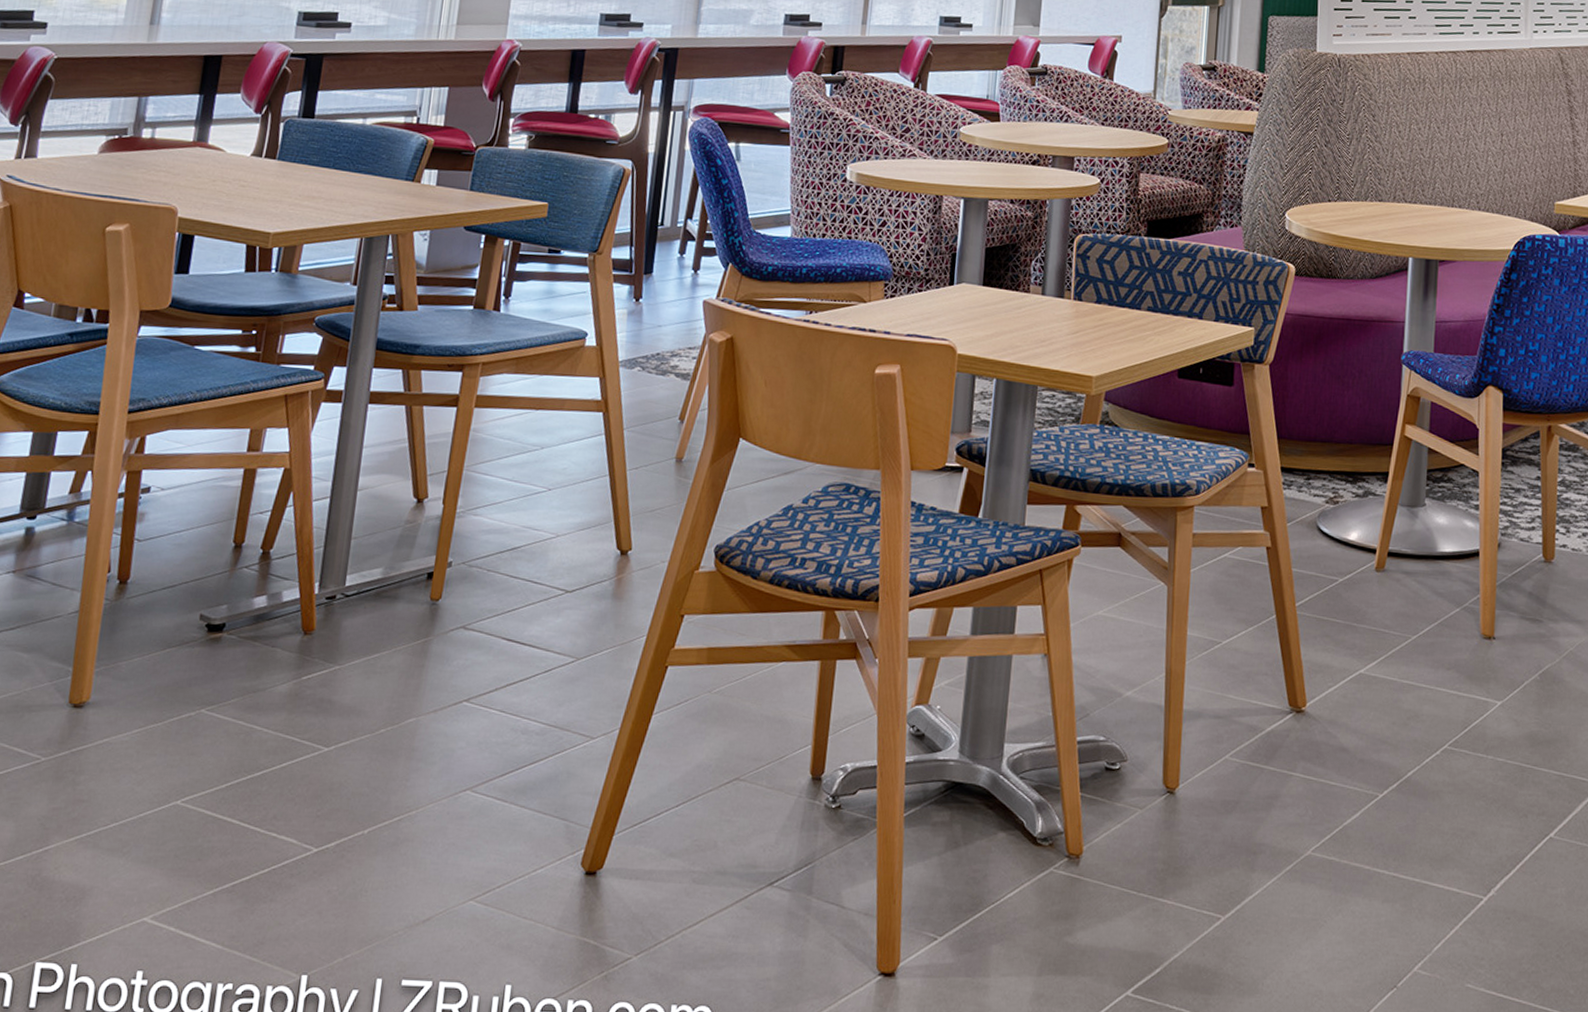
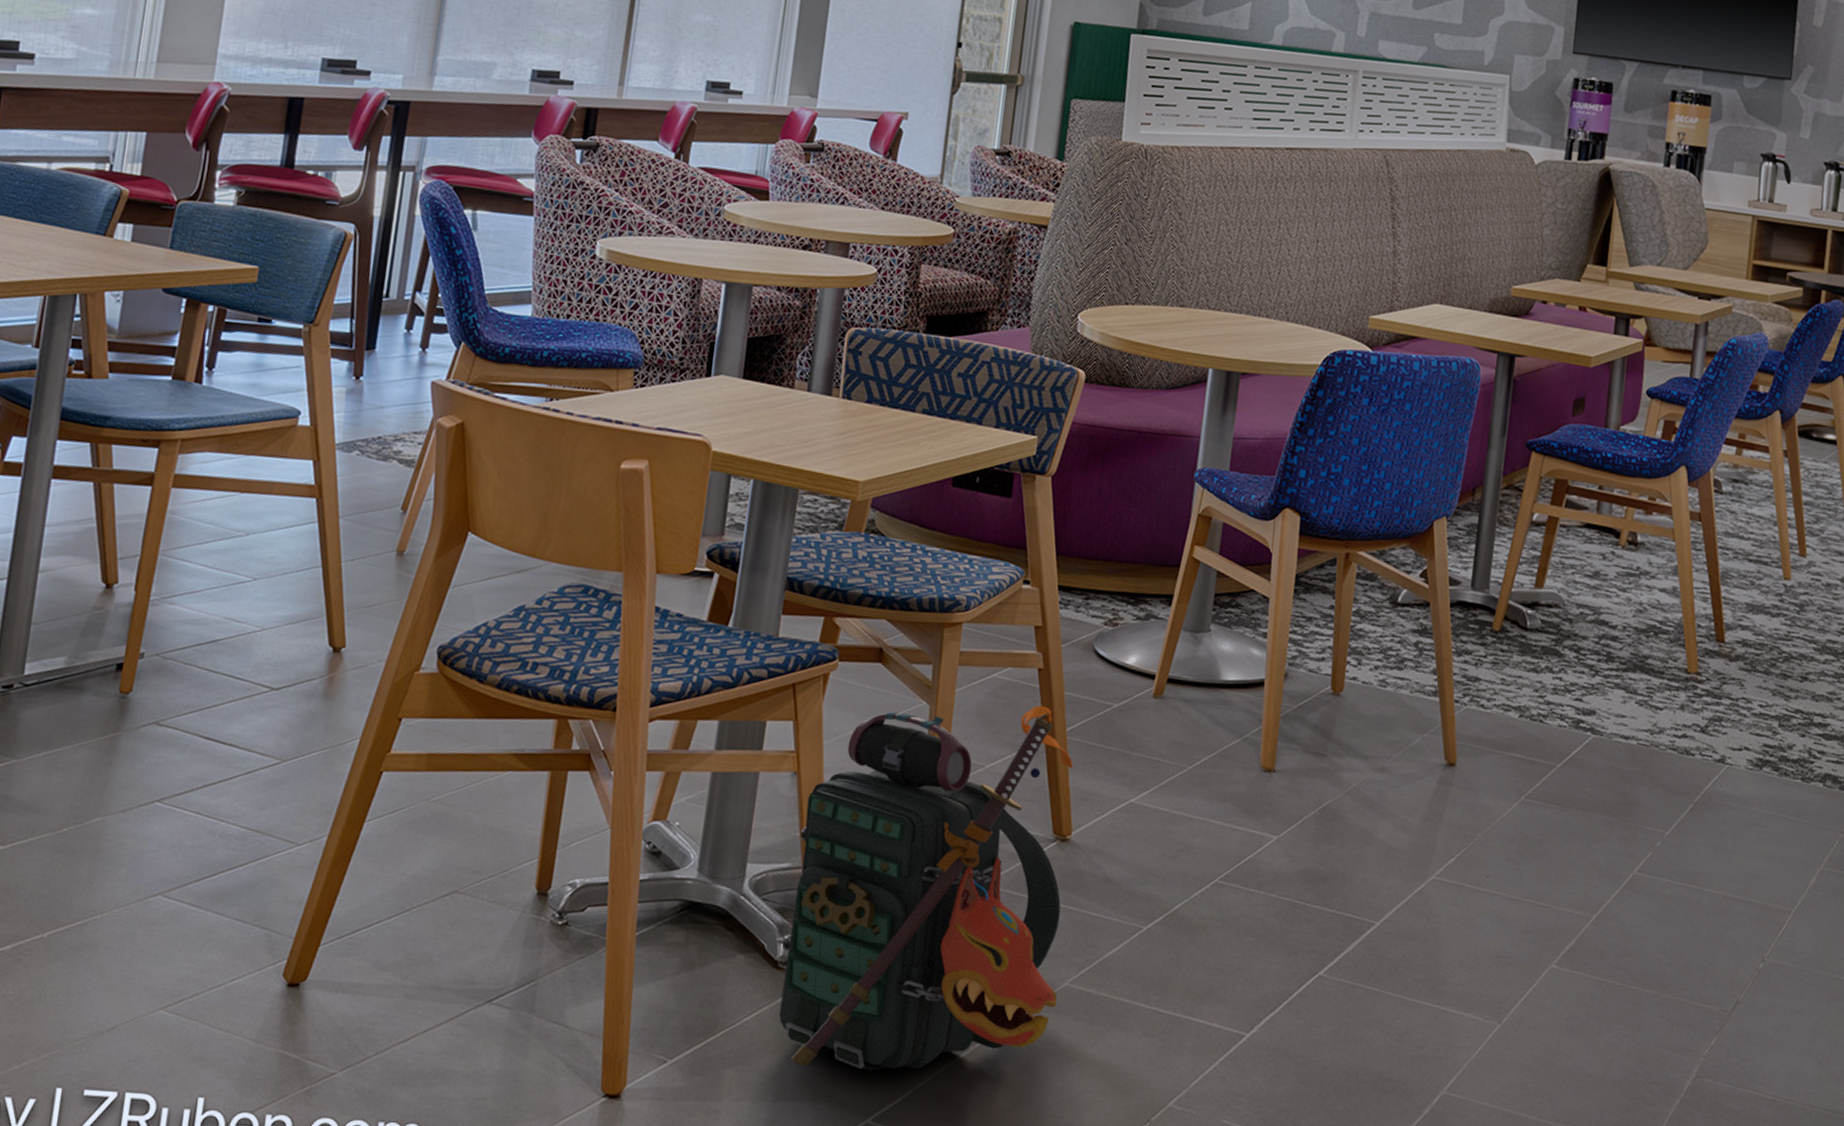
backpack: none [1034,582,1305,943] -> present [776,705,1074,1071]

